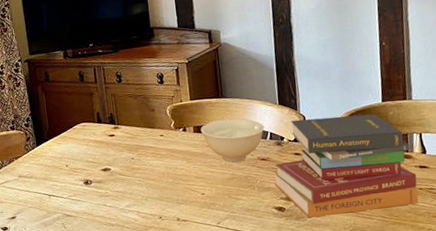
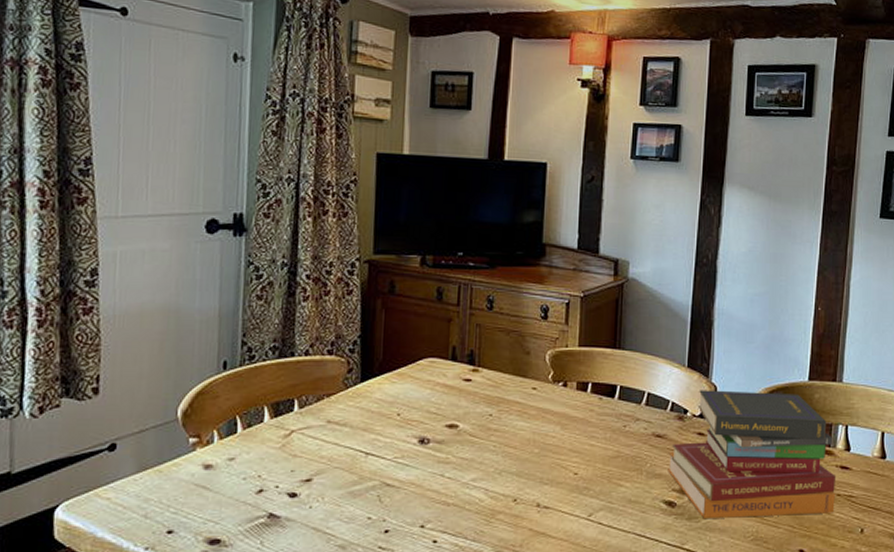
bowl: present [200,118,265,163] -> none [585,377,666,436]

